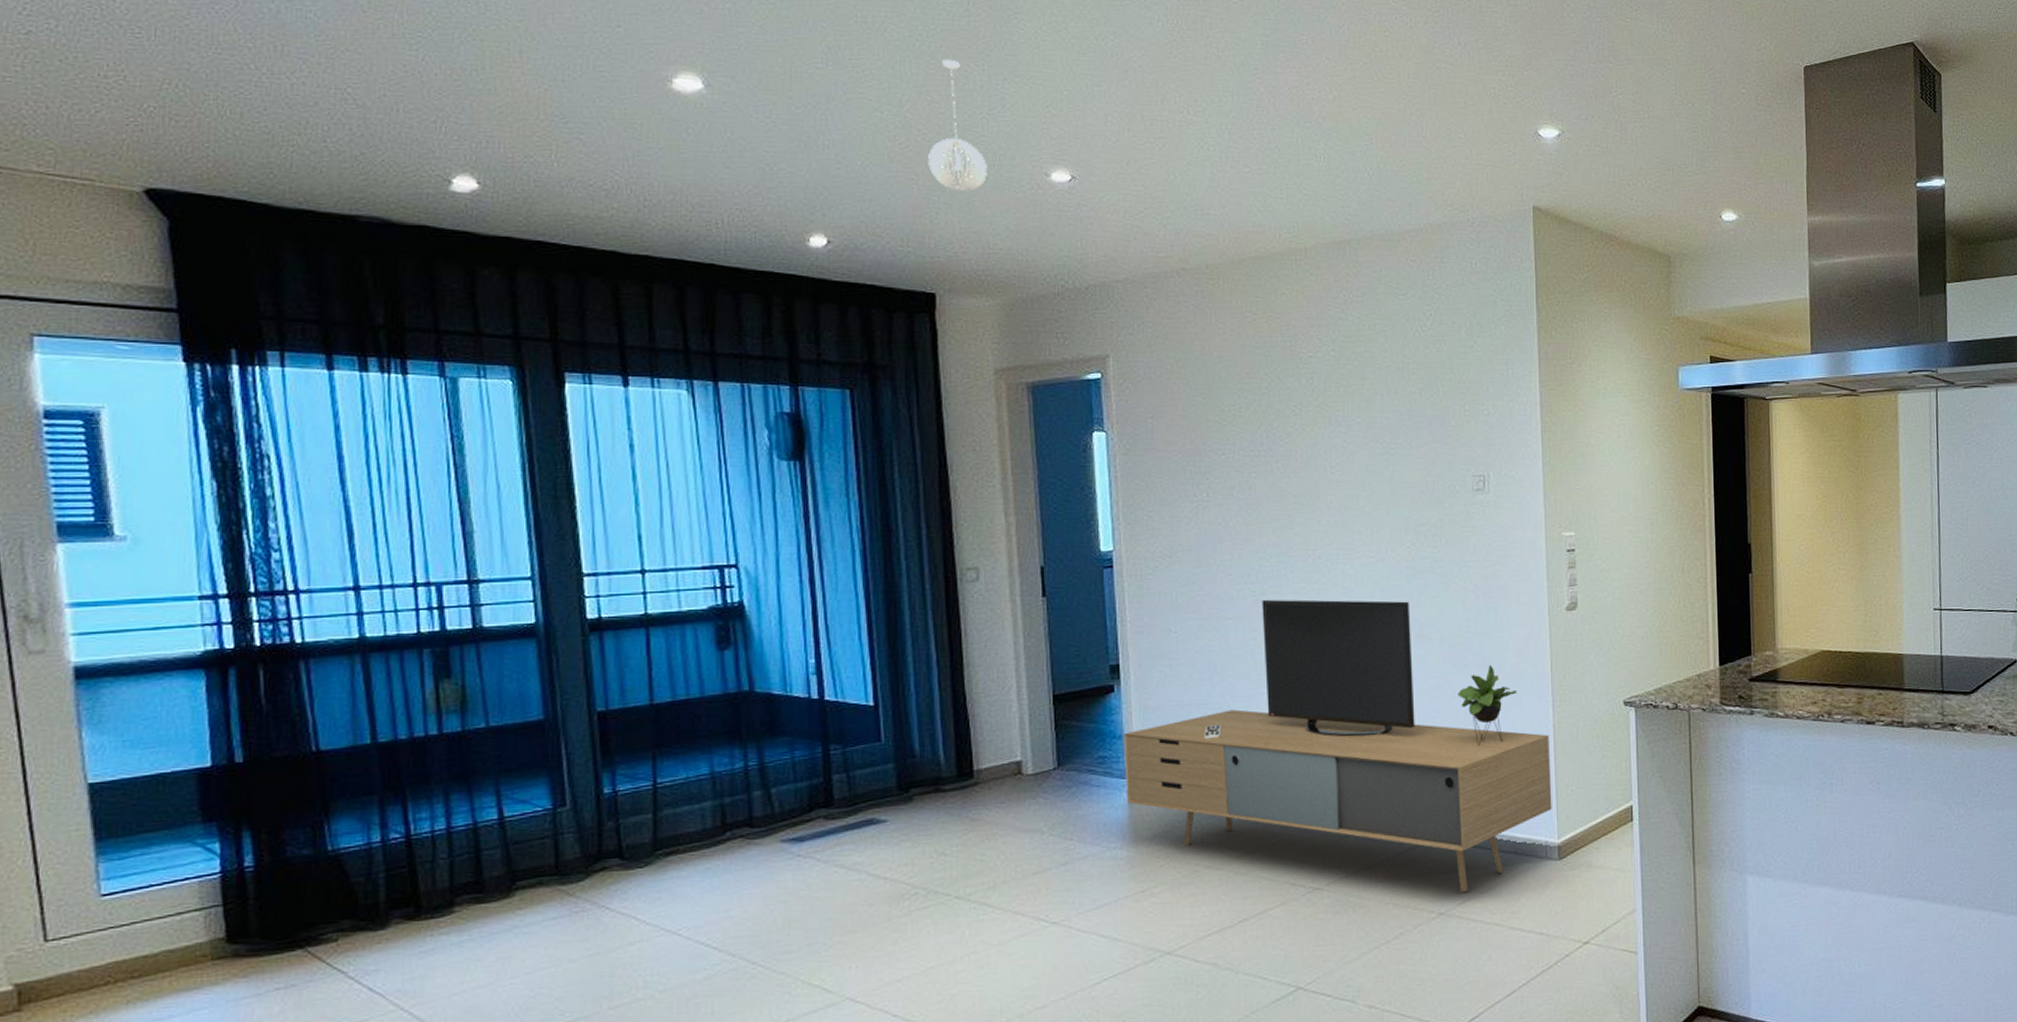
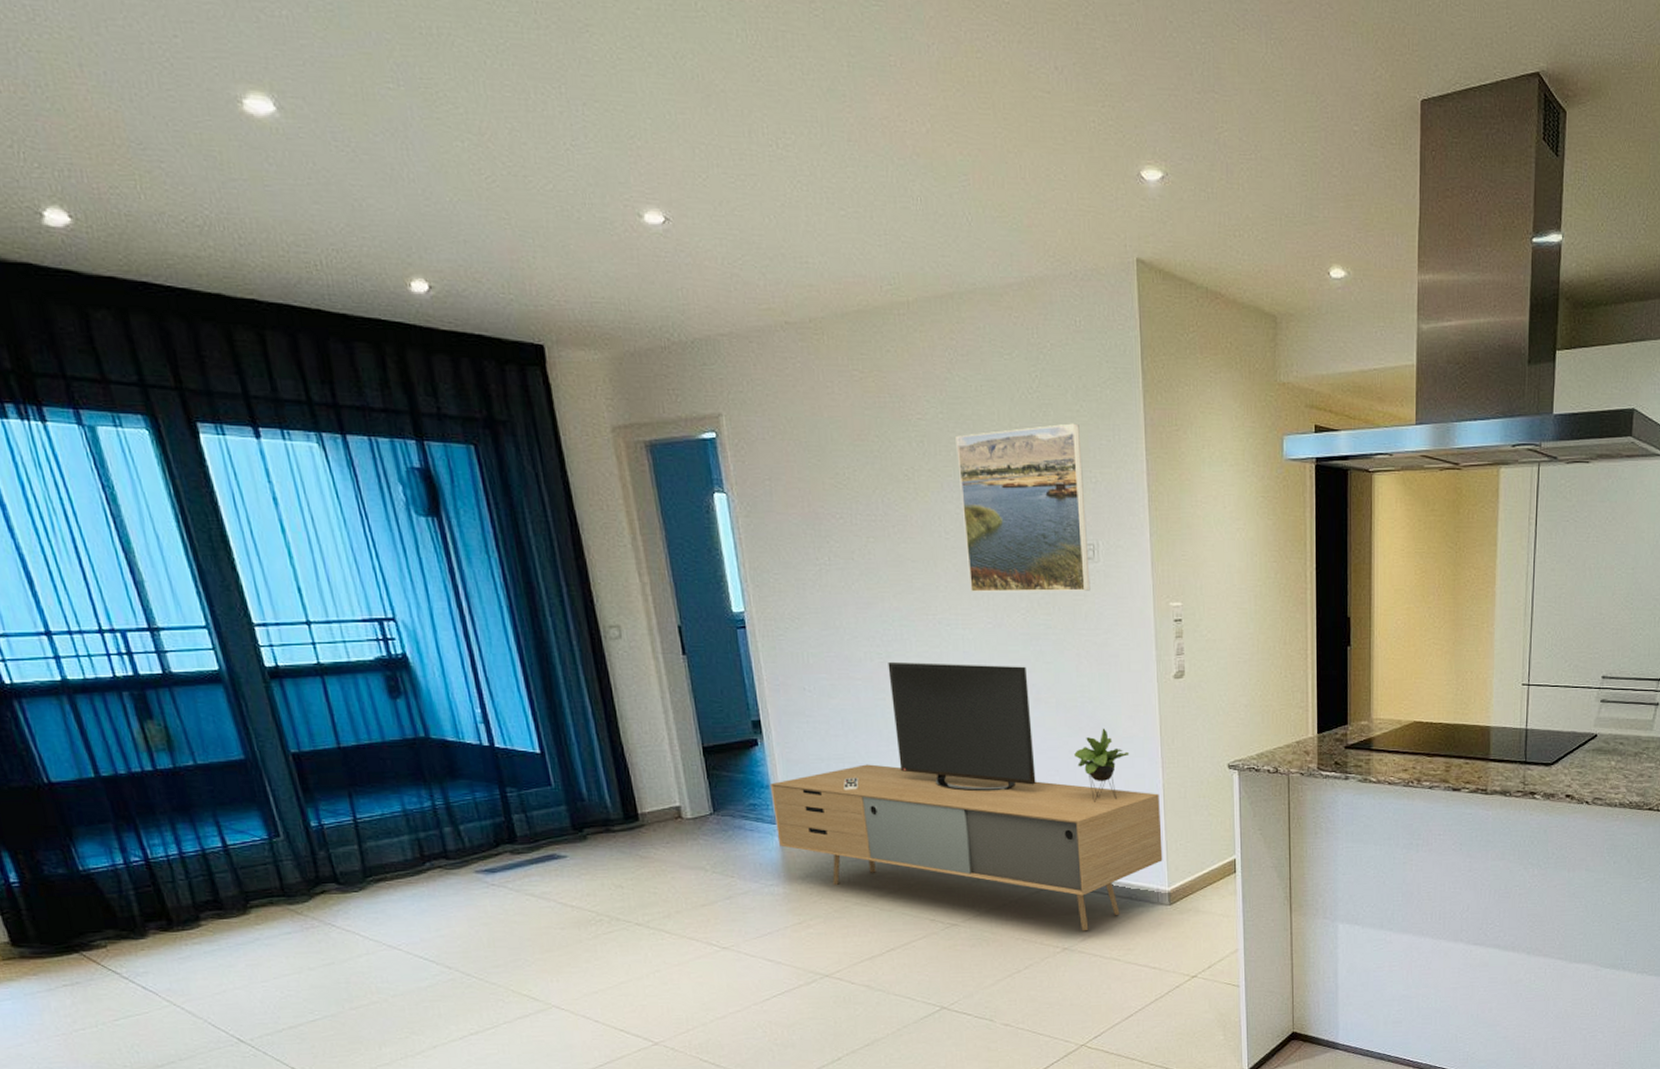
pendant light: present [928,60,987,192] -> none [516,81,579,234]
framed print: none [1346,358,1480,526] -> present [956,423,1091,592]

